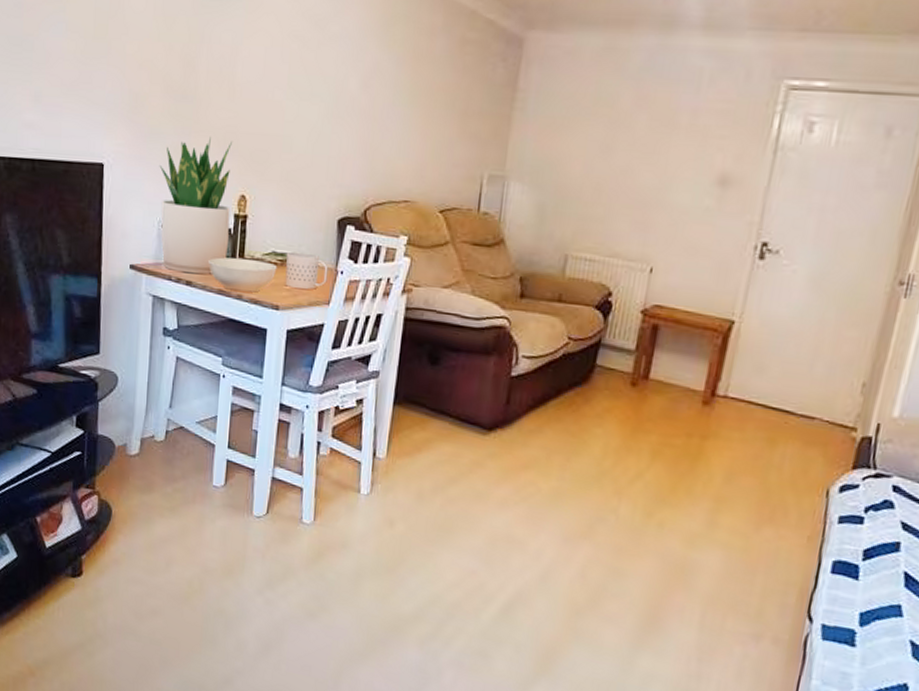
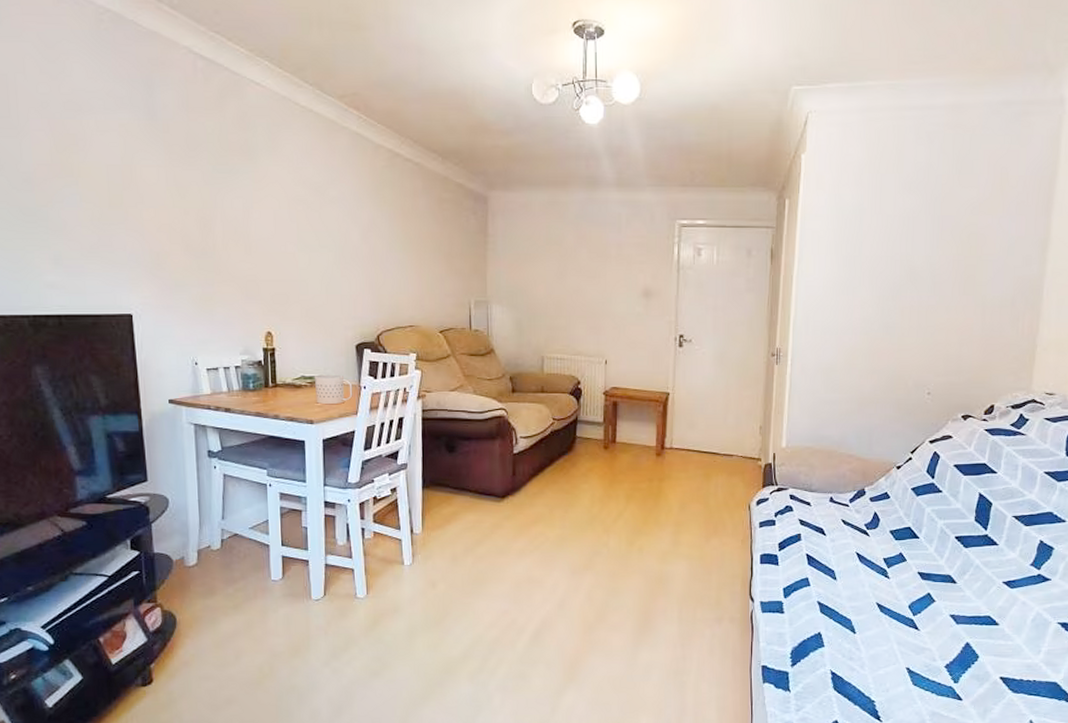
planter: present [159,136,232,275] -> none [187,285,261,402]
bowl: present [208,257,278,293] -> none [244,385,308,413]

